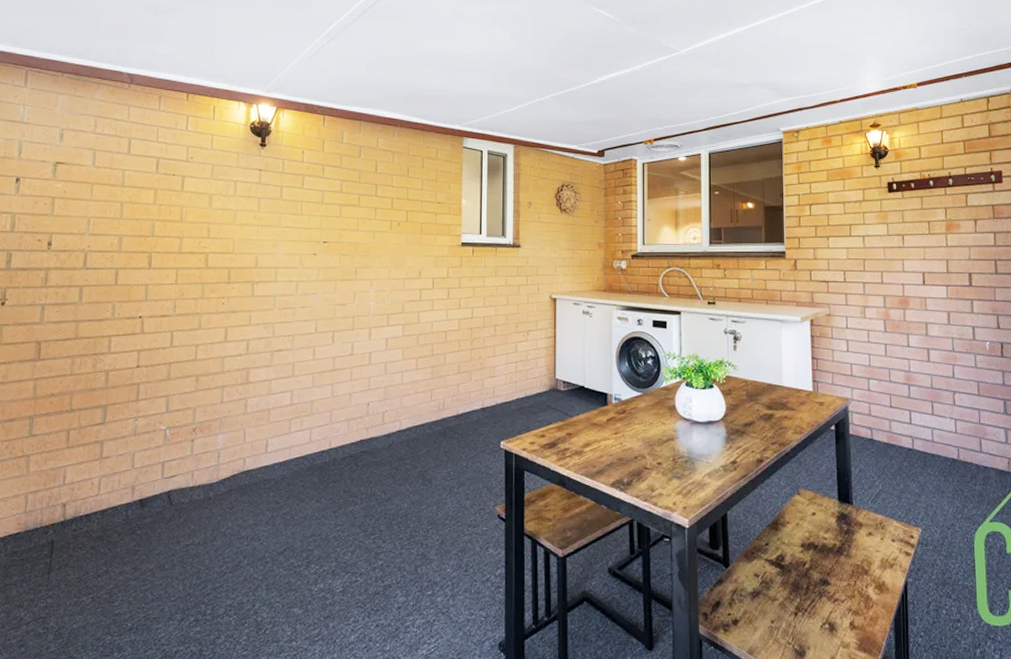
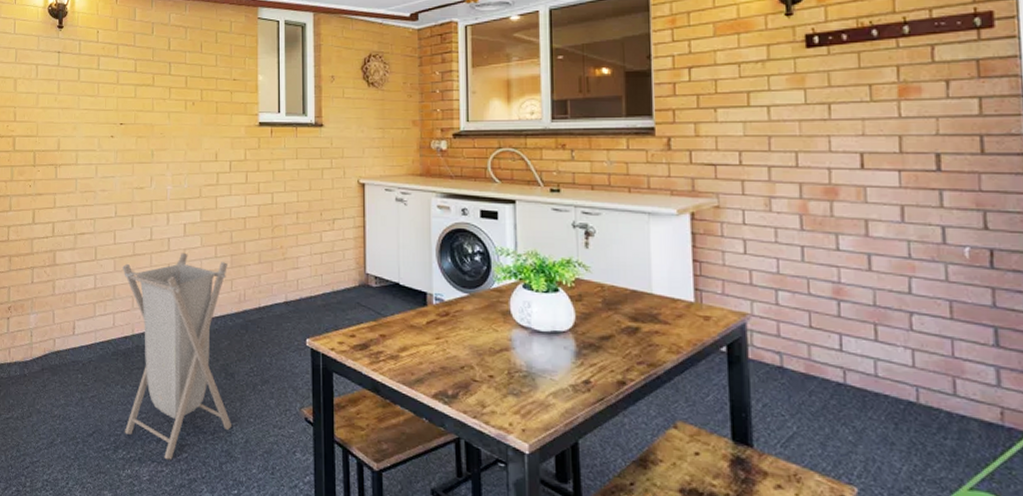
laundry hamper: none [317,366,429,569] -> present [123,252,231,460]

